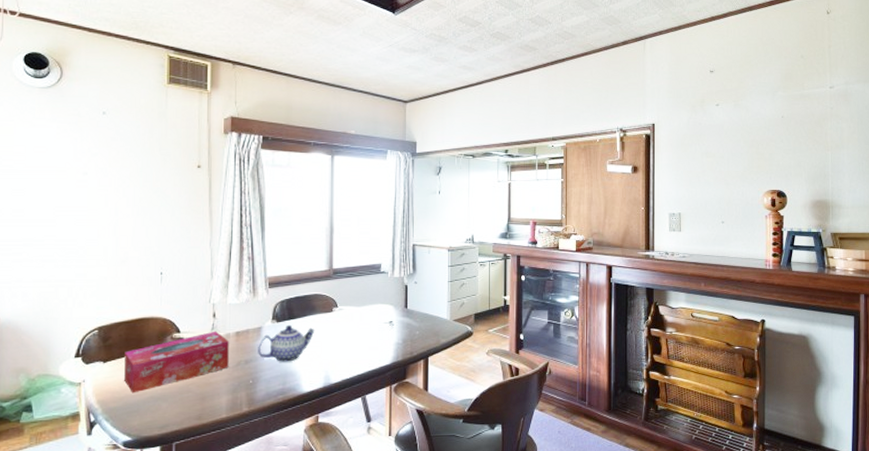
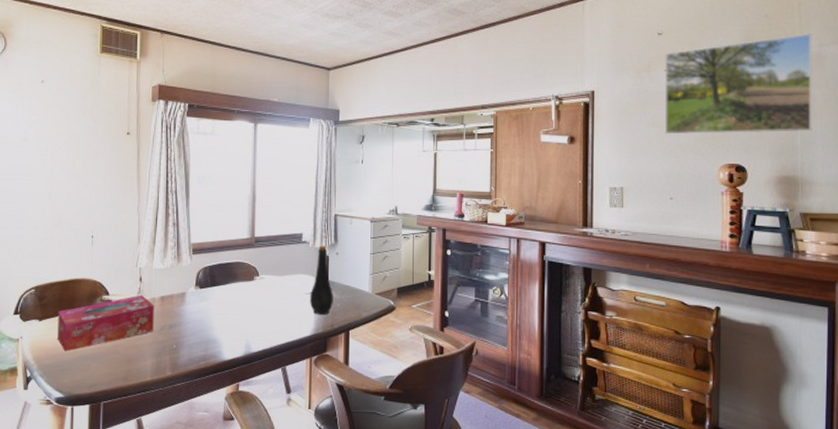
teapot: present [258,324,315,362] -> none [181,291,237,329]
bottle: none [389,274,412,344] -> present [310,245,333,315]
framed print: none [716,73,840,164] -> present [664,33,812,135]

